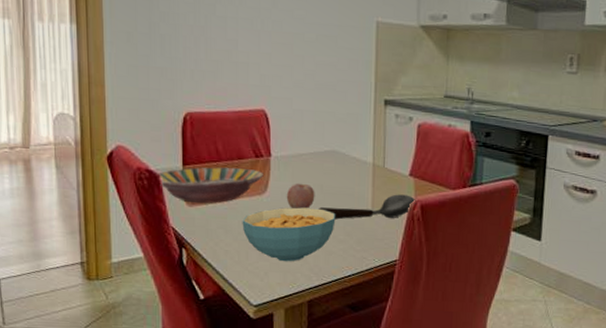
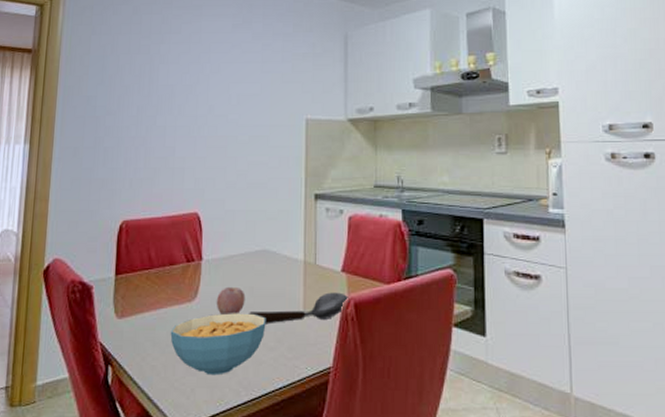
serving bowl: present [157,167,263,204] -> none [90,274,194,315]

